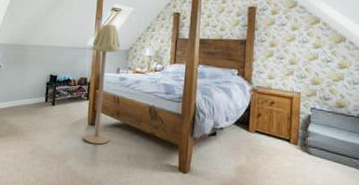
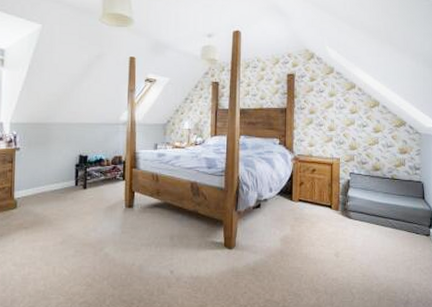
floor lamp: present [83,23,120,145] -> none [120,96,157,227]

